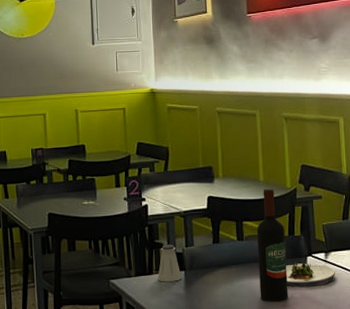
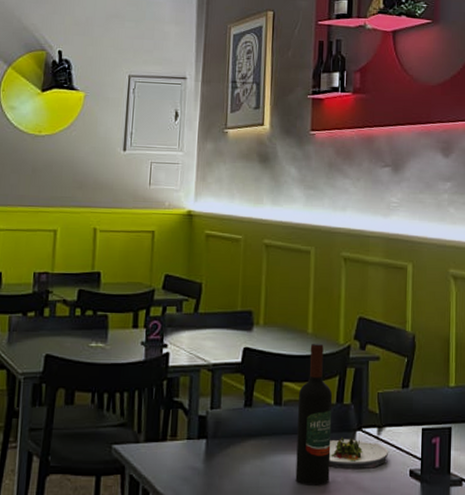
saltshaker: present [158,245,182,282] -> none [172,405,202,452]

